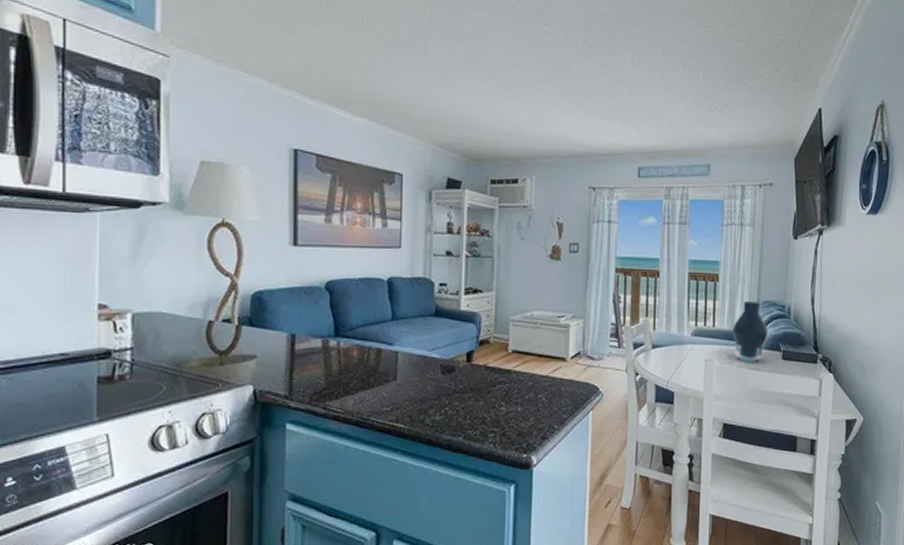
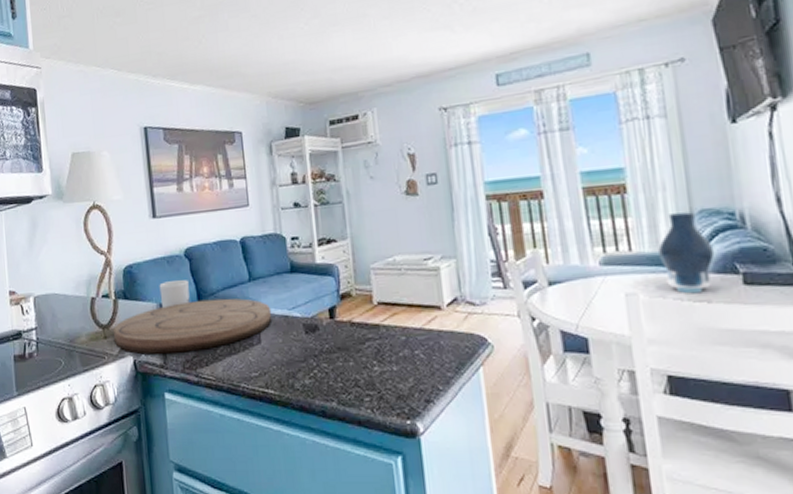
cutting board: none [233,334,411,385] -> present [114,298,272,355]
mug: none [292,312,326,339] -> present [159,280,190,309]

